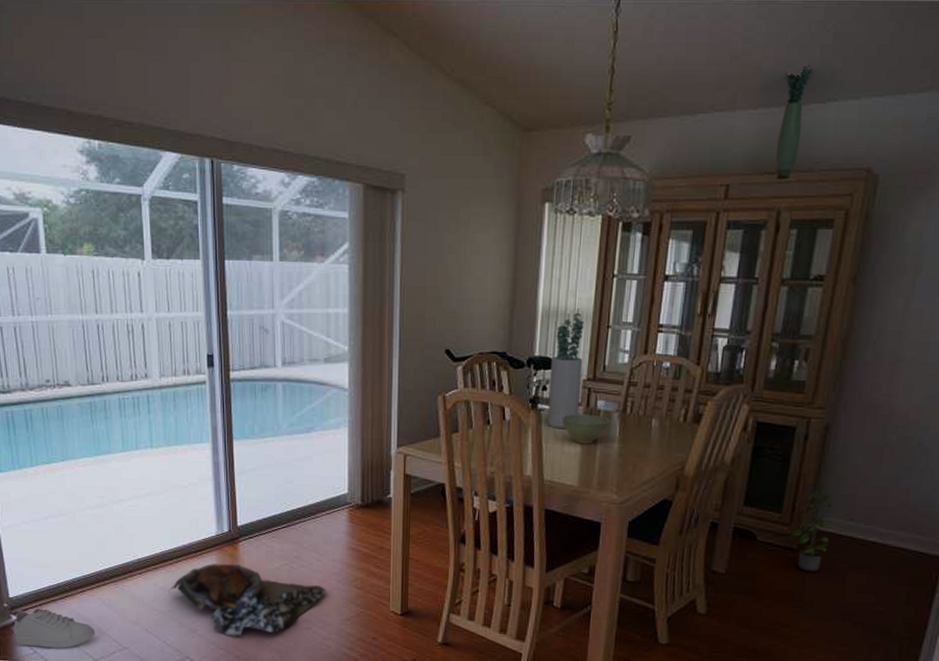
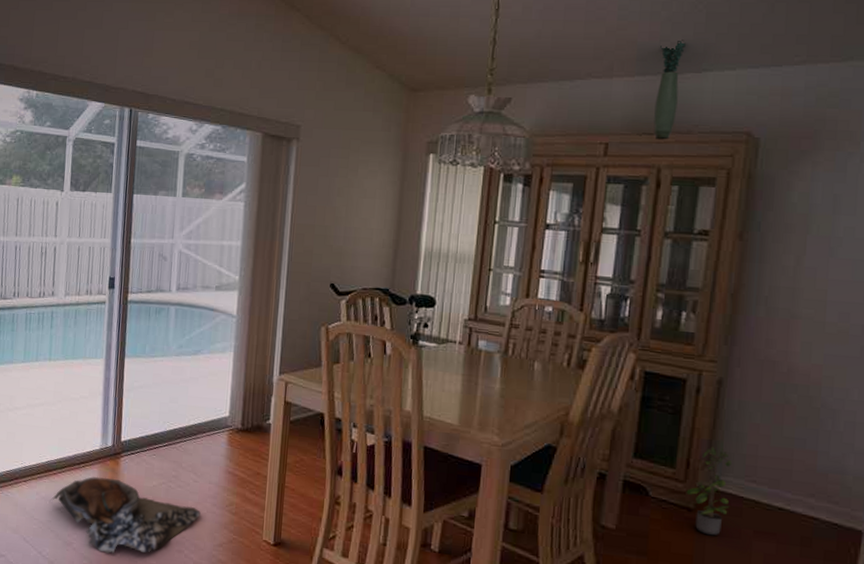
vase: present [547,308,584,430] -> none [428,251,466,367]
bowl: present [562,413,610,444] -> none [442,352,492,383]

